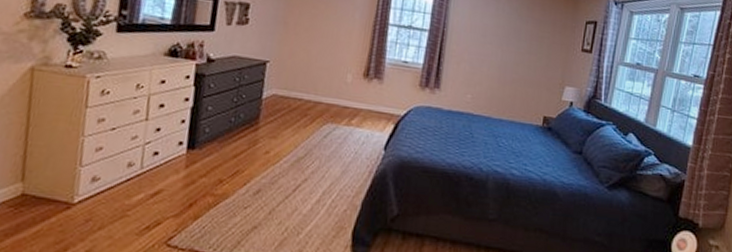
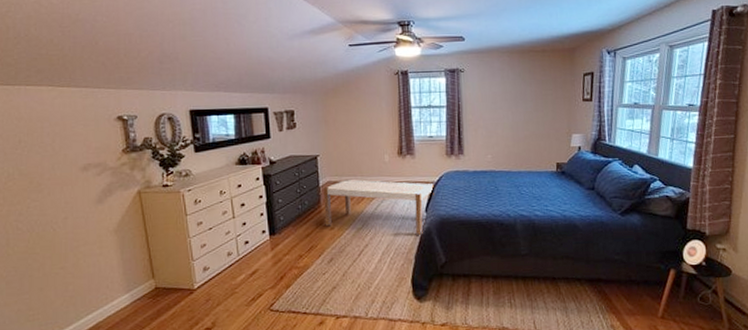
bench: none [259,96,399,177] -> present [323,179,434,235]

